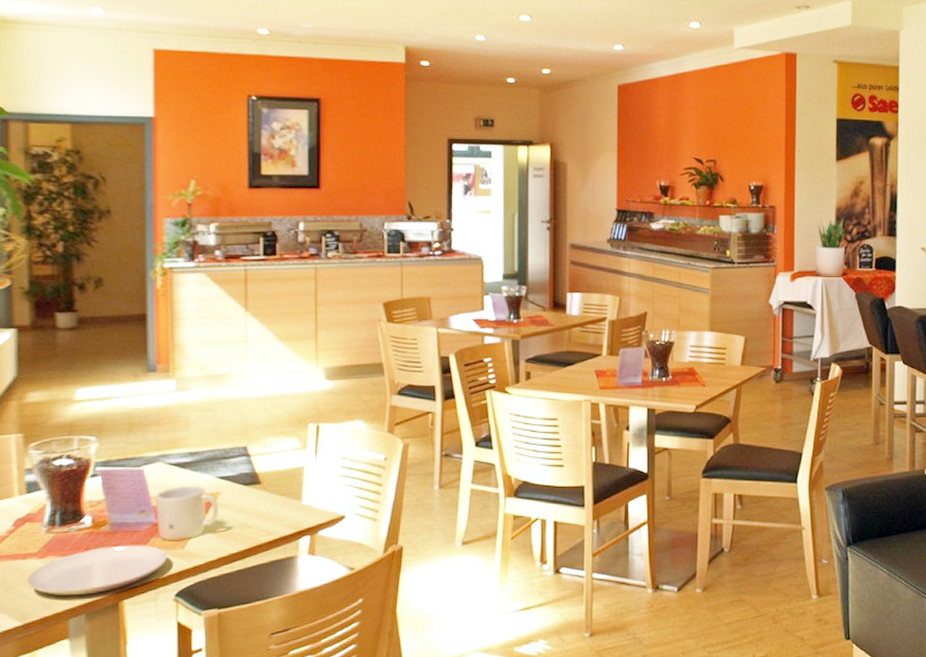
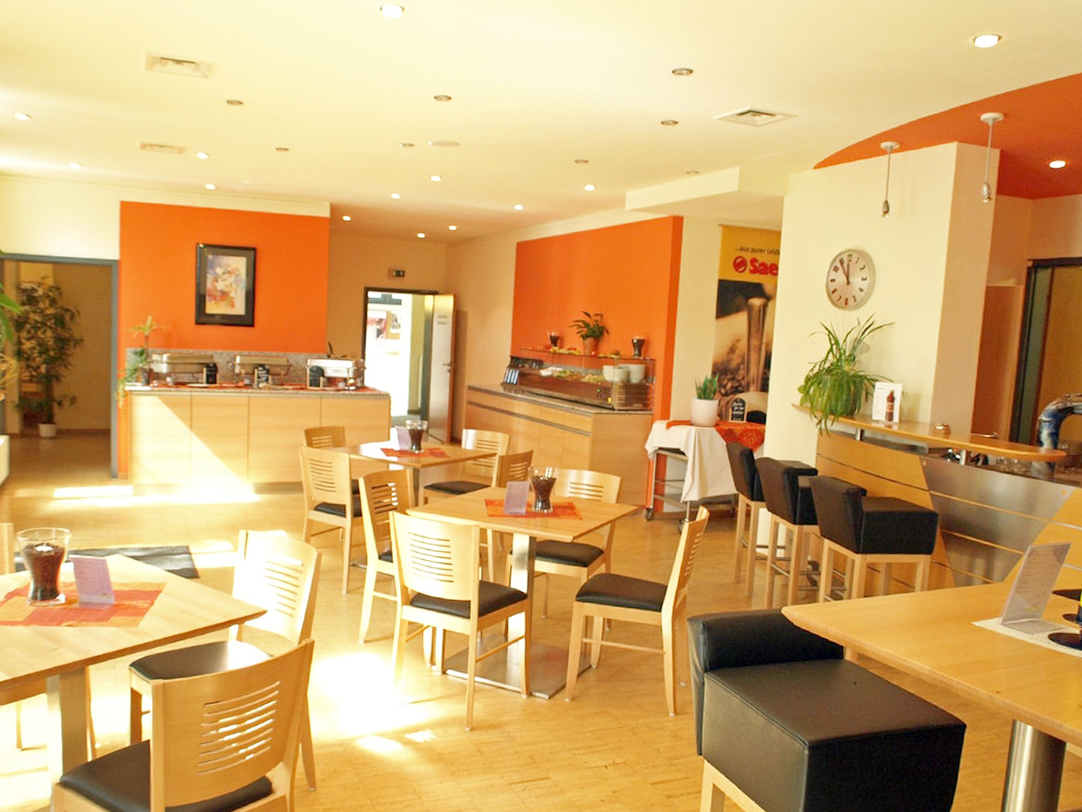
plate: present [27,545,167,596] -> none [15,620,124,659]
mug: present [155,486,219,541] -> none [115,575,165,621]

